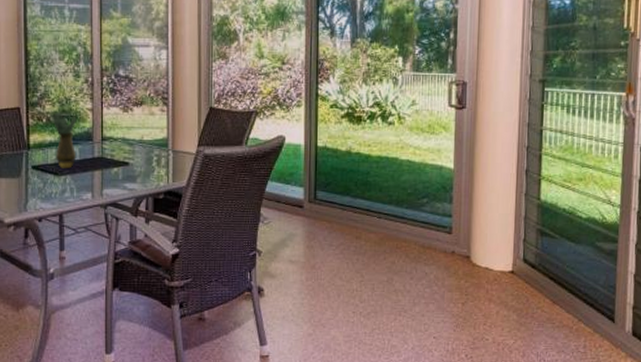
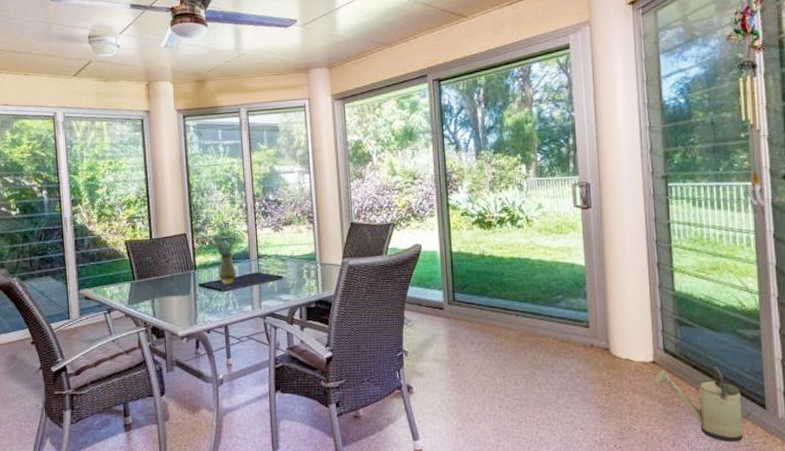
watering can: none [511,279,601,355] -> present [655,366,752,442]

